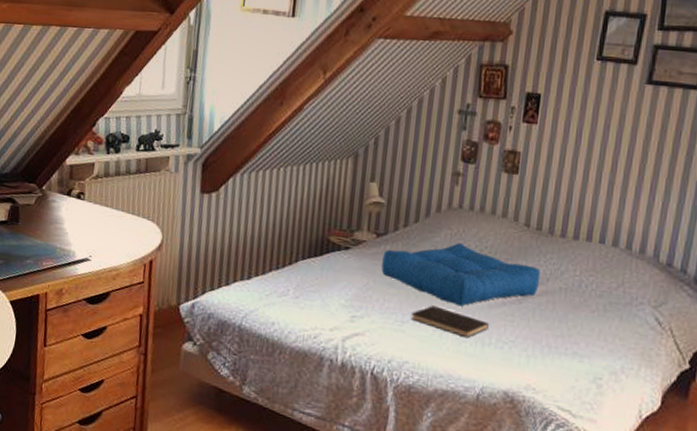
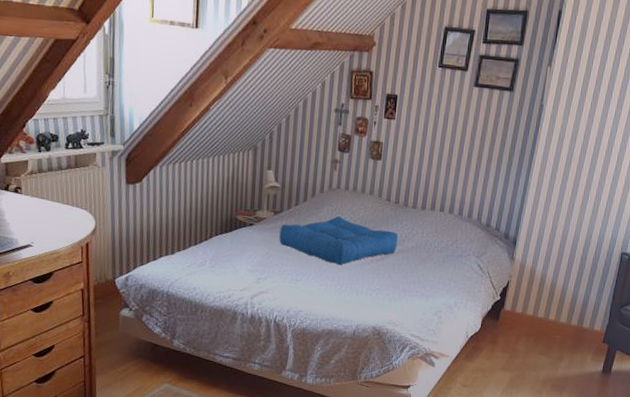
hardcover book: present [411,305,489,339] -> none [303,266,361,290]

